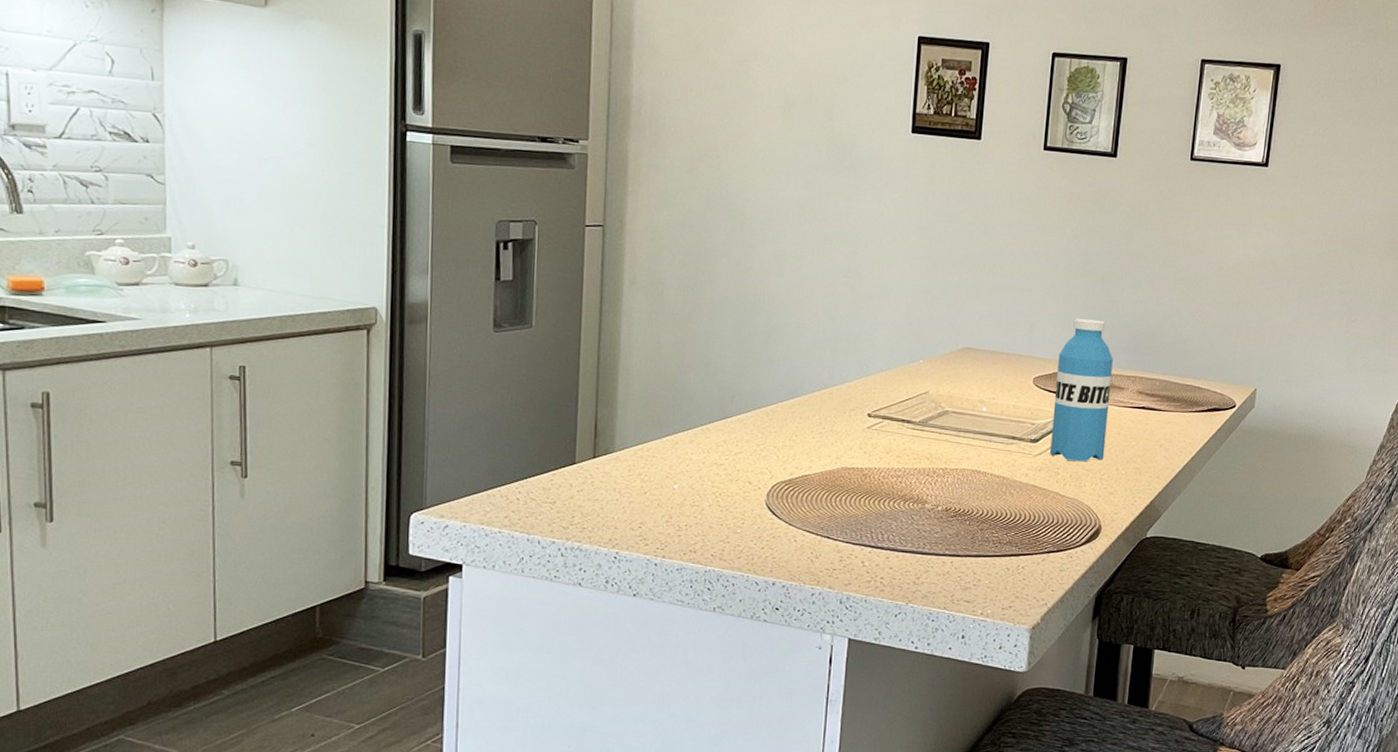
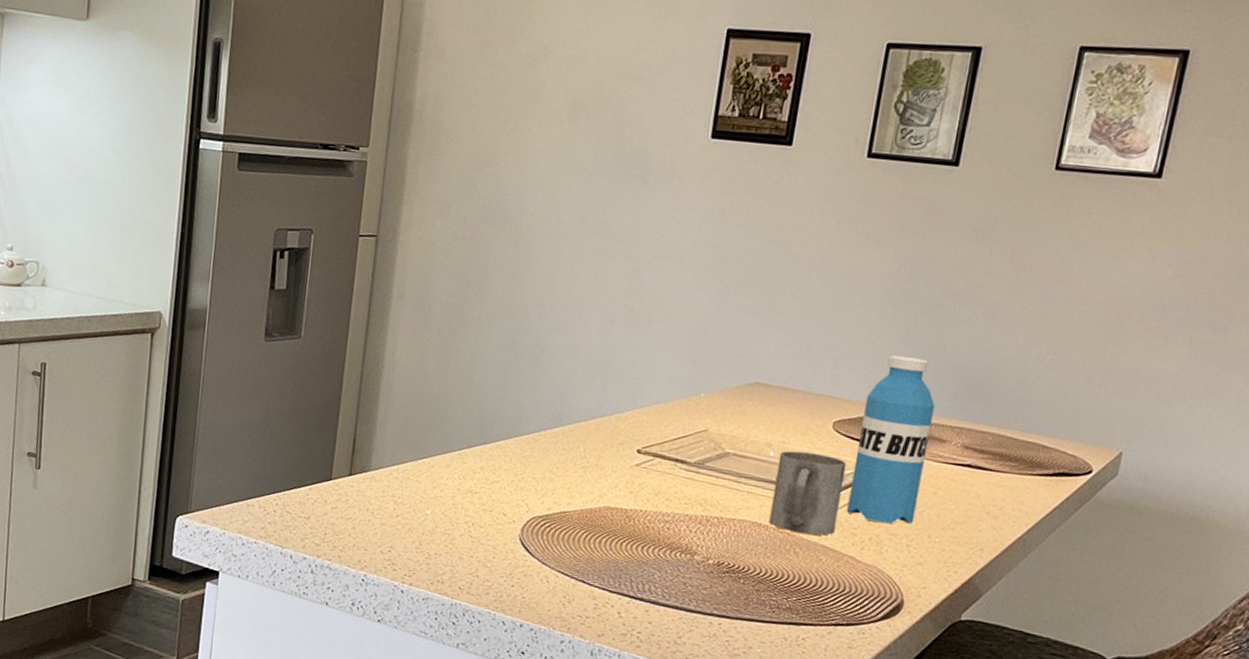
mug: none [986,405,1047,477] -> present [769,450,847,536]

